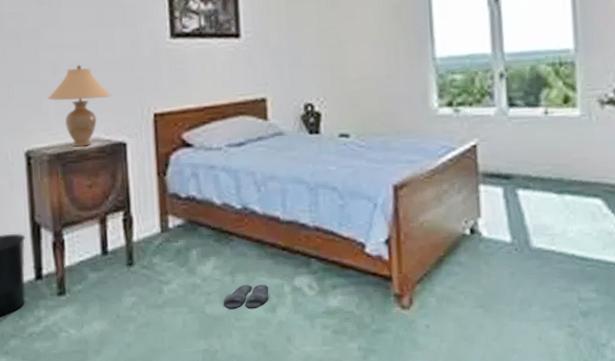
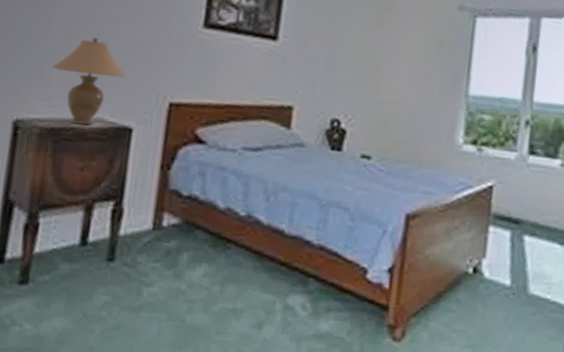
slippers: present [224,284,270,309] -> none [207,296,260,323]

